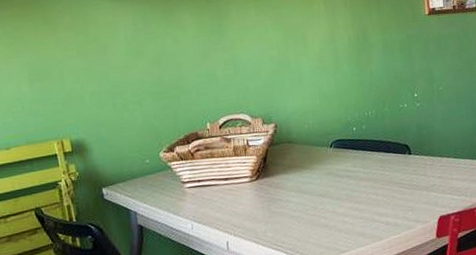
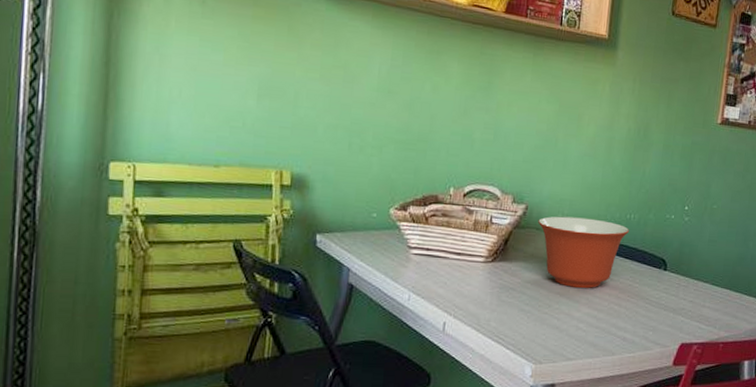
mixing bowl: none [288,122,371,188] -> present [538,216,630,288]

